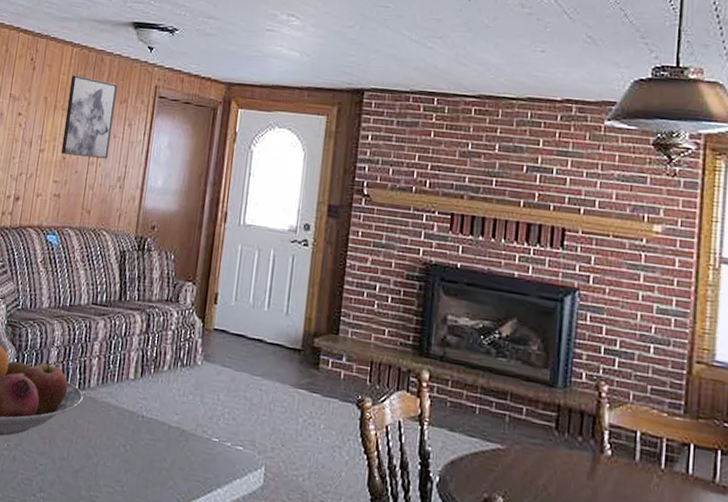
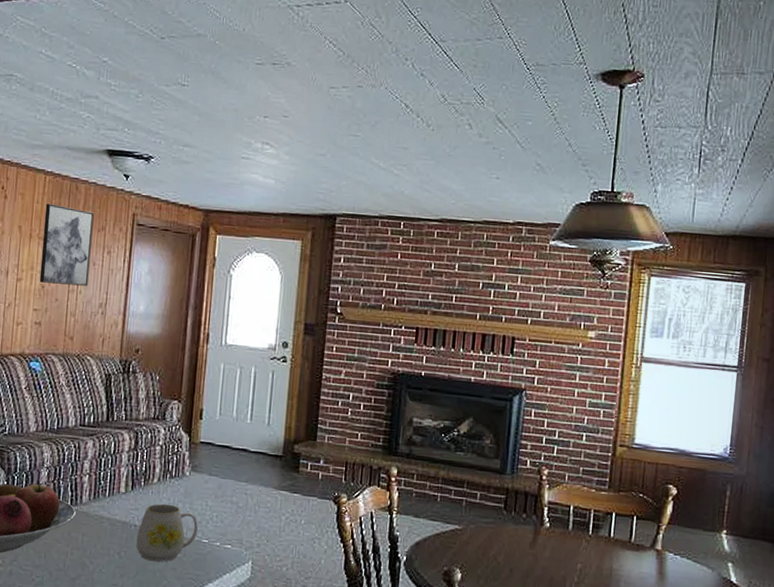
mug: none [142,394,208,460] -> present [136,504,198,562]

